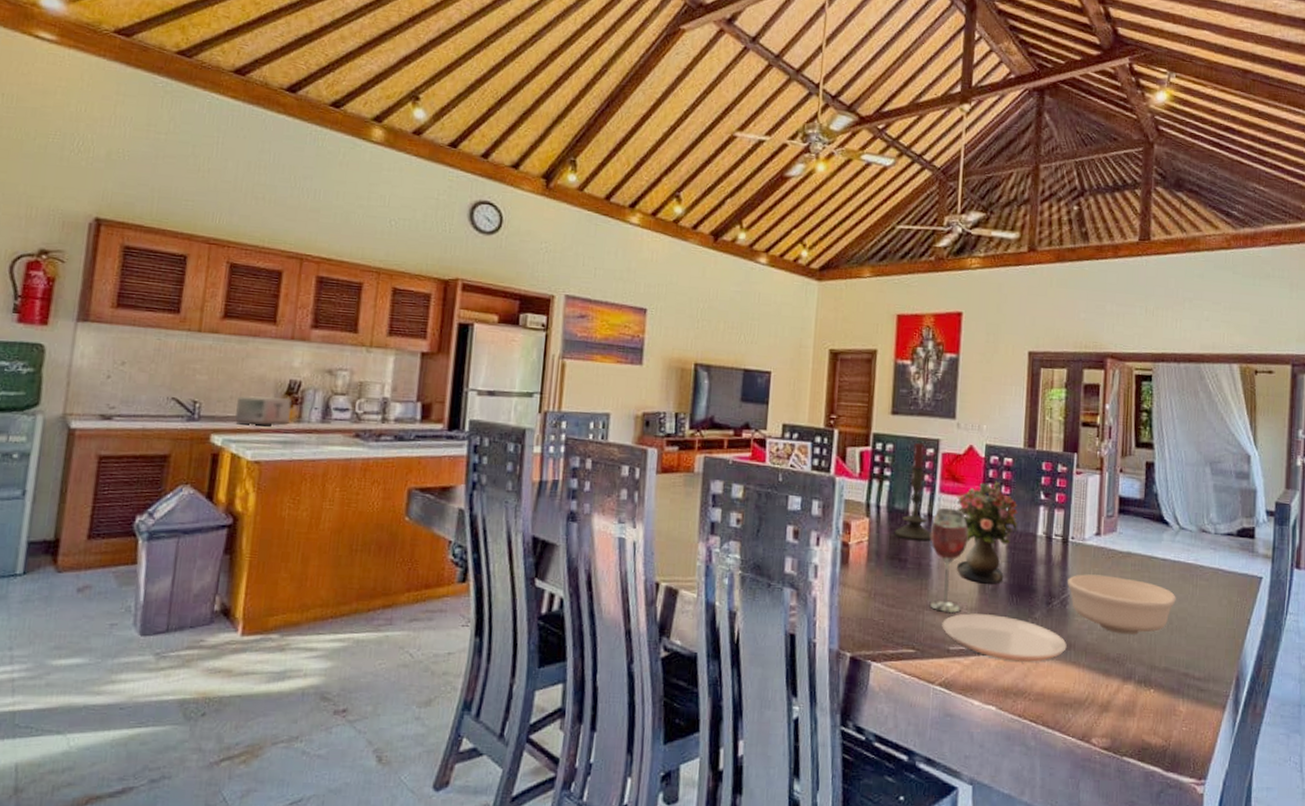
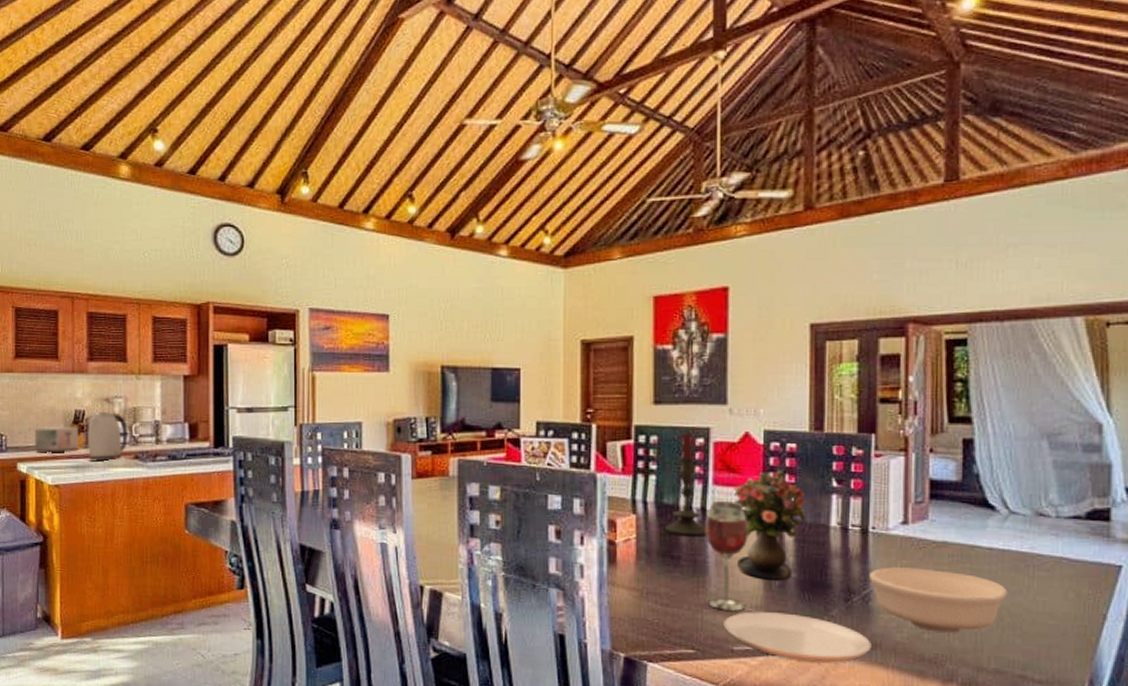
kettle: none [299,384,351,438] -> present [88,411,129,461]

